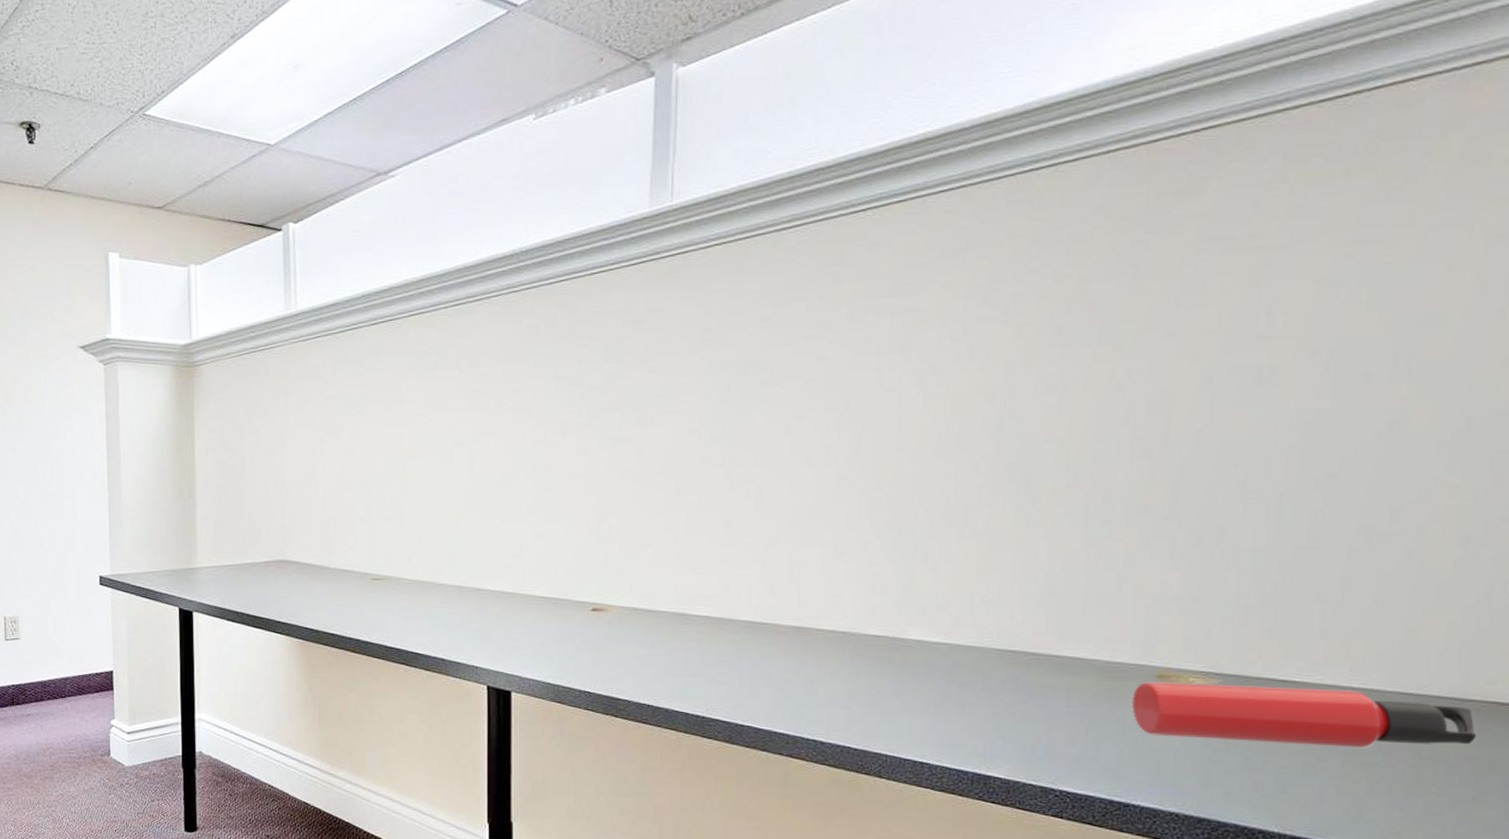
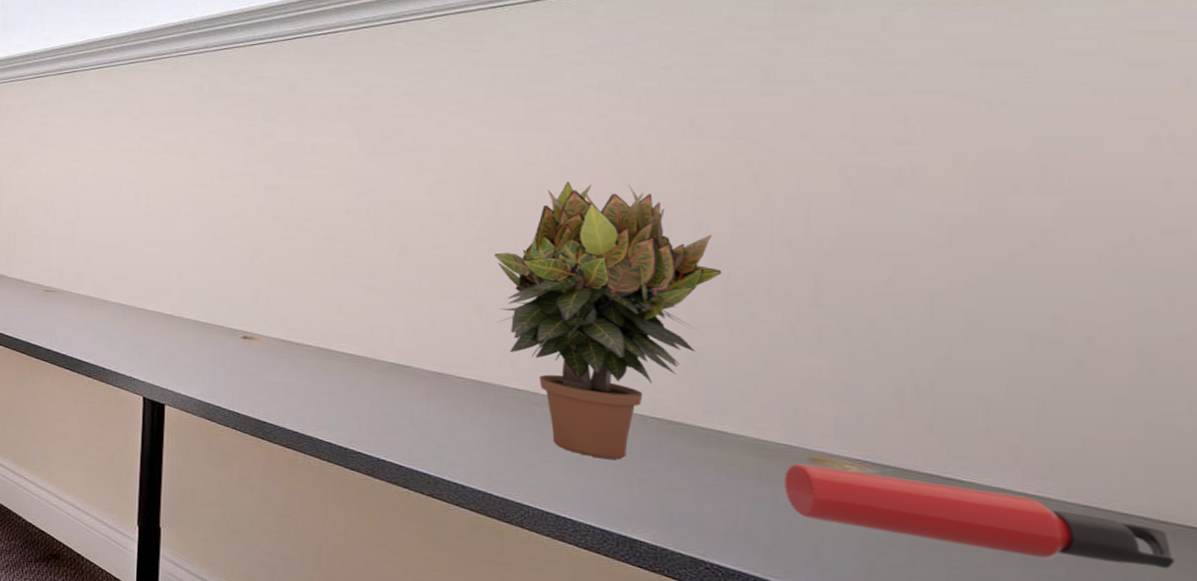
potted plant: none [855,405,1083,698] -> present [494,182,722,460]

